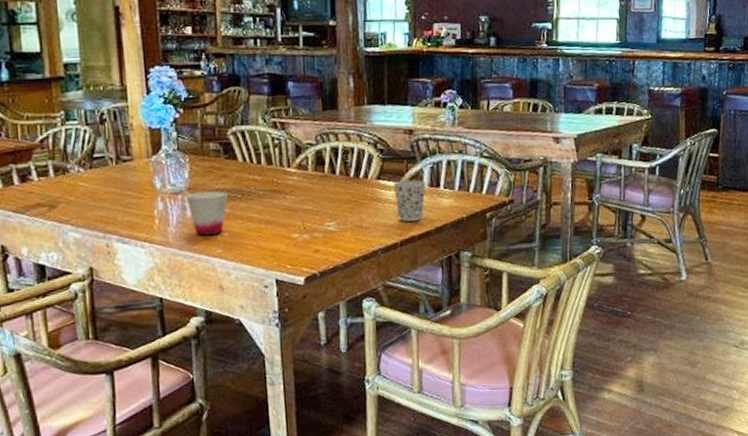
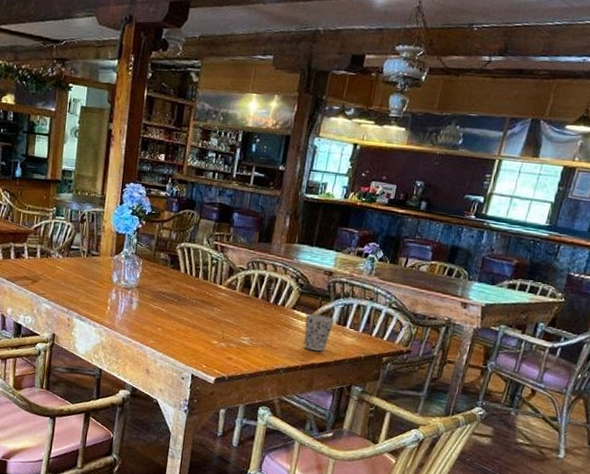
cup: present [185,191,228,236] -> none [134,291,167,328]

